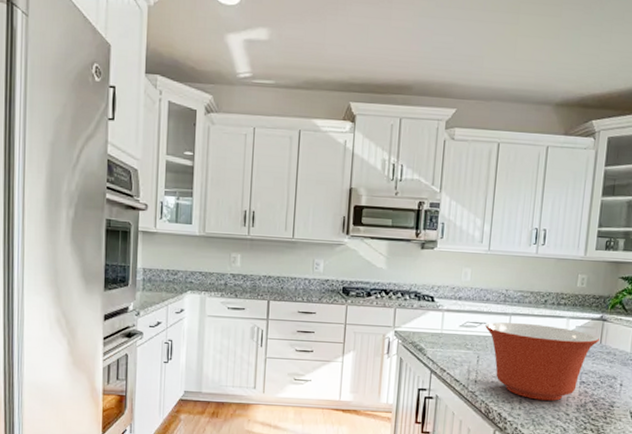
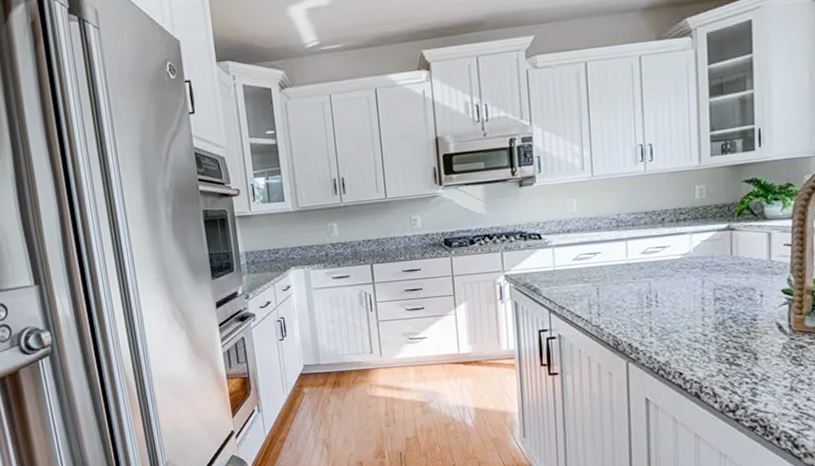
mixing bowl: present [485,322,599,401] -> none [600,244,729,325]

